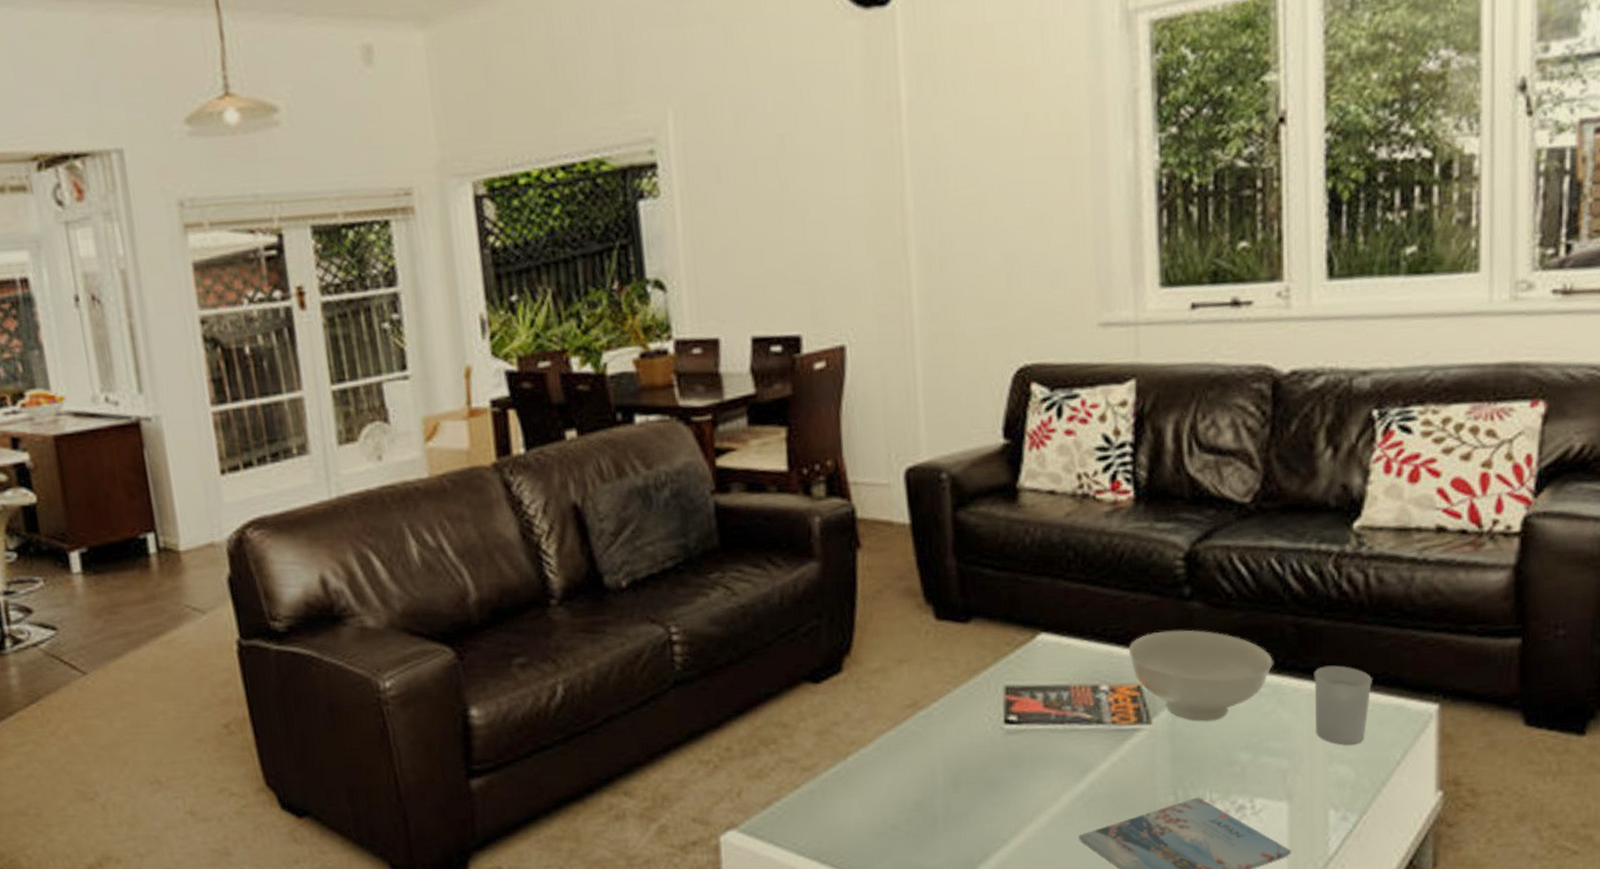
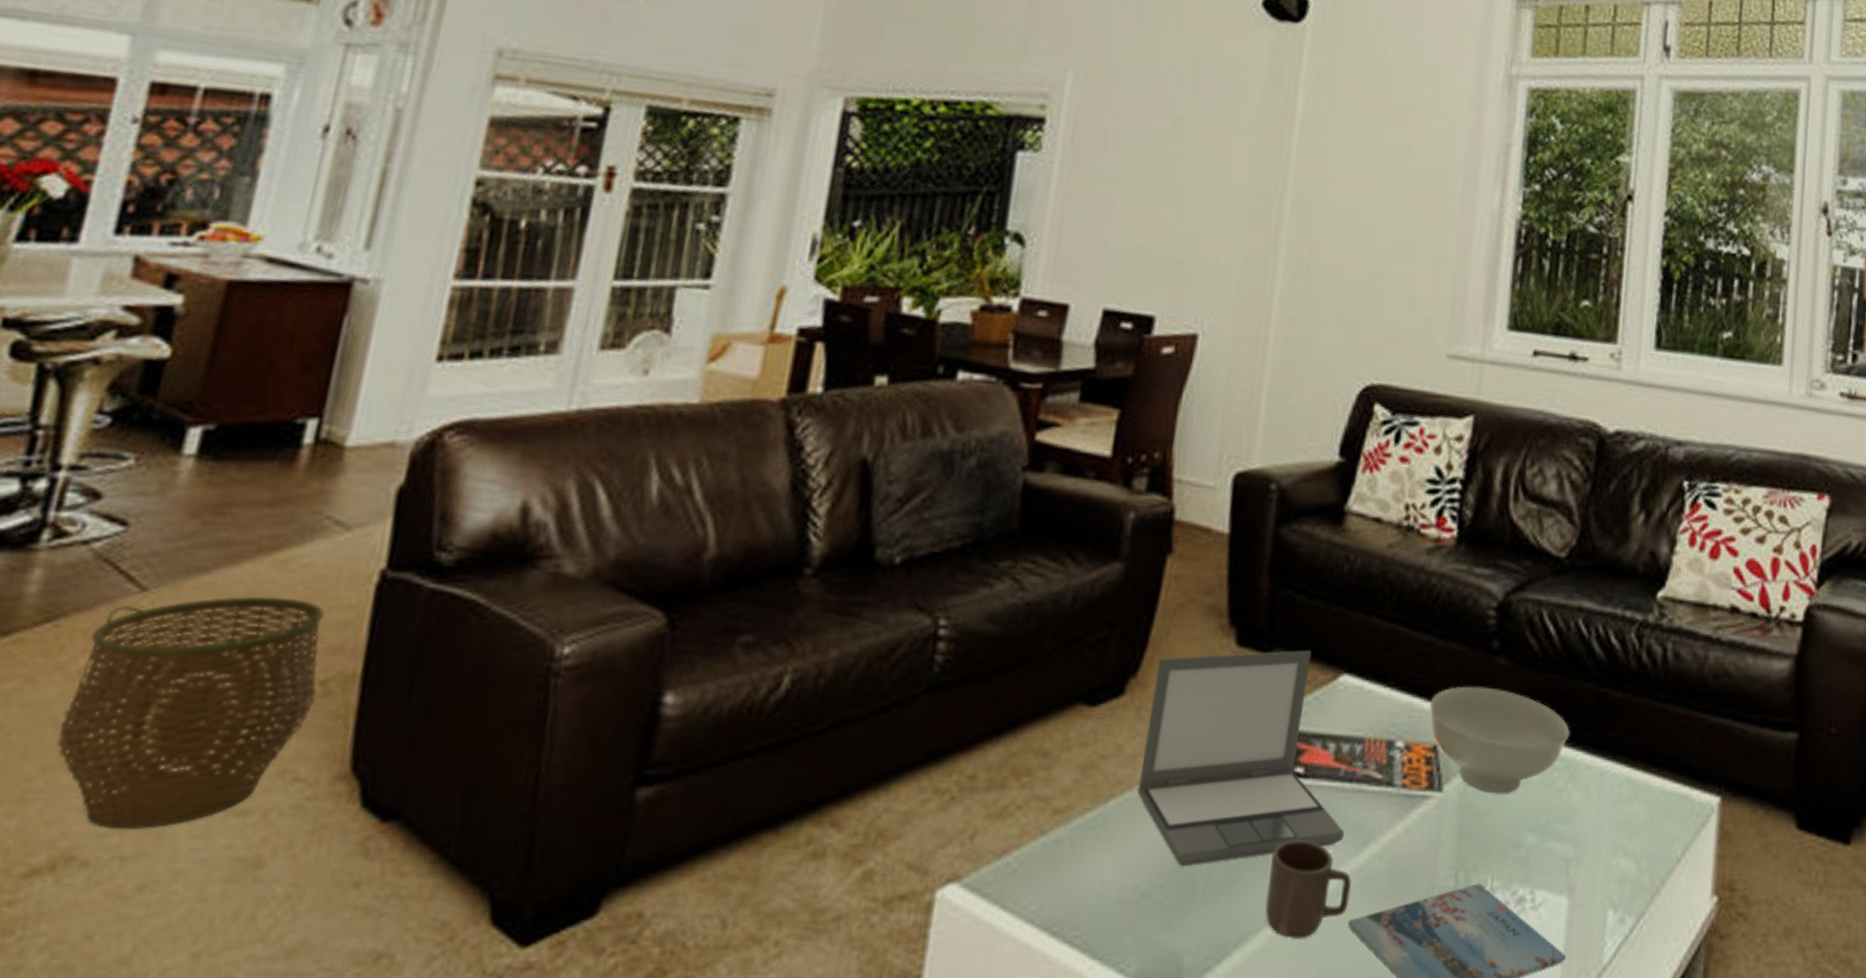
basket: none [63,668,226,837] -> present [56,595,324,830]
laptop: none [867,616,1064,803] -> present [1136,650,1345,866]
mug: none [1000,774,1078,853] -> present [1264,839,1352,939]
candle holder: present [1314,665,1372,745] -> none [1603,743,1661,835]

